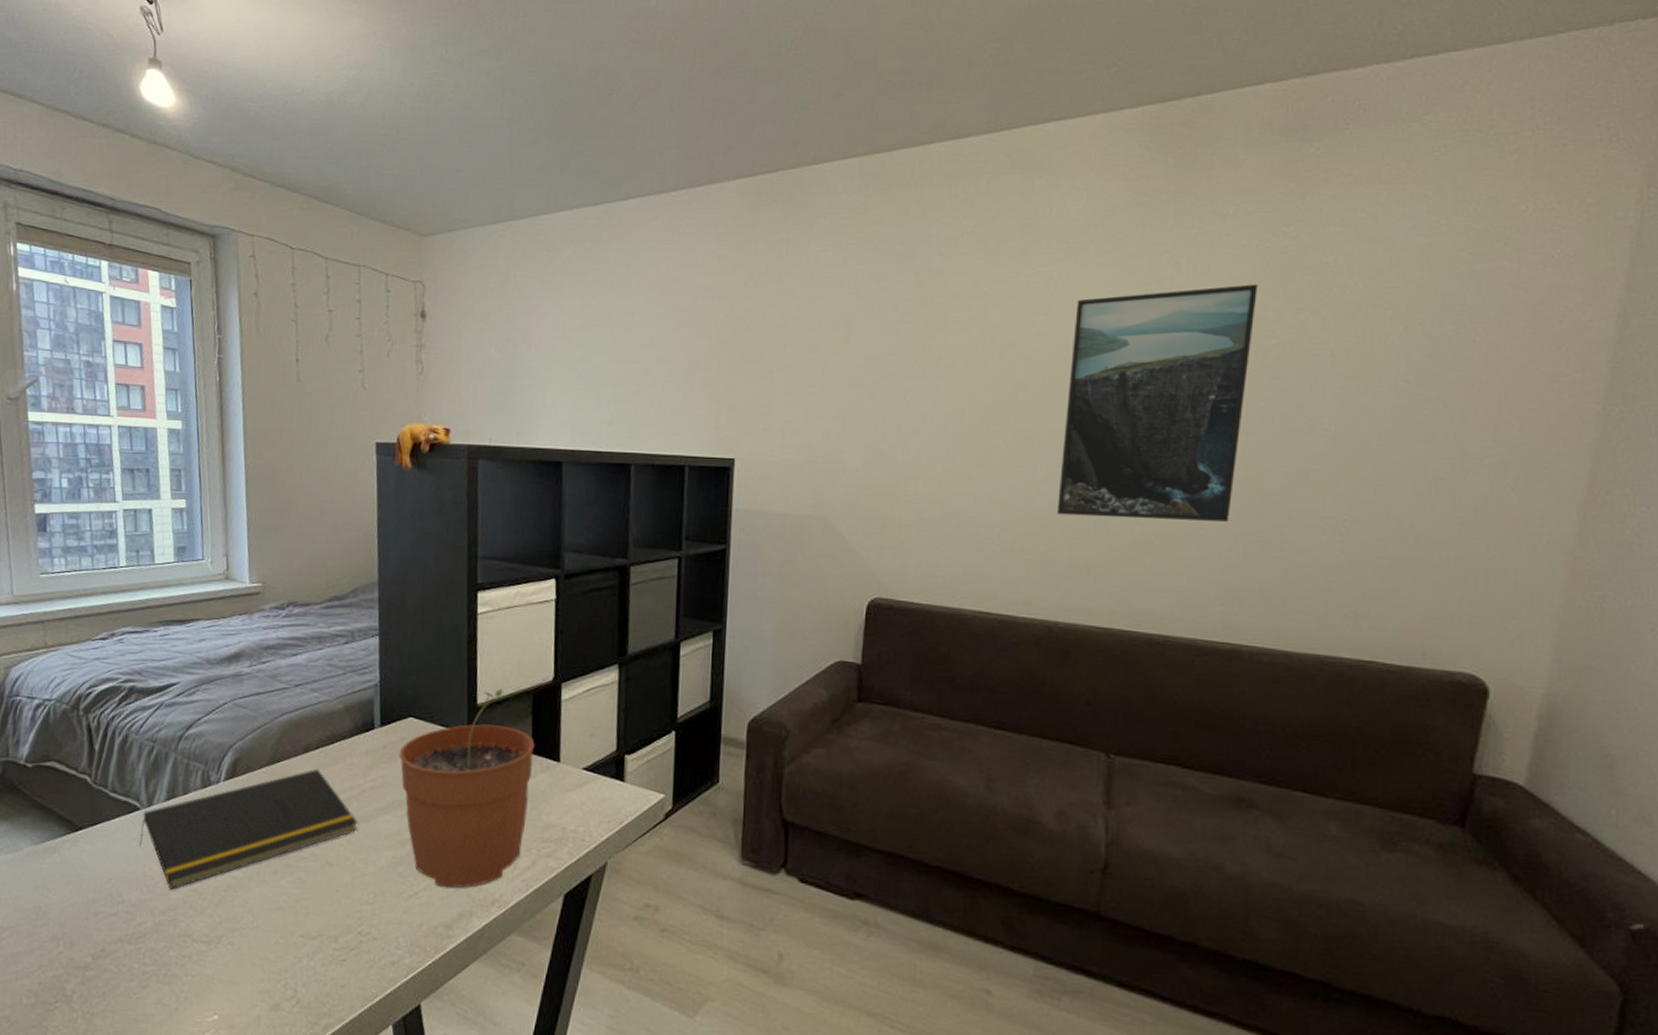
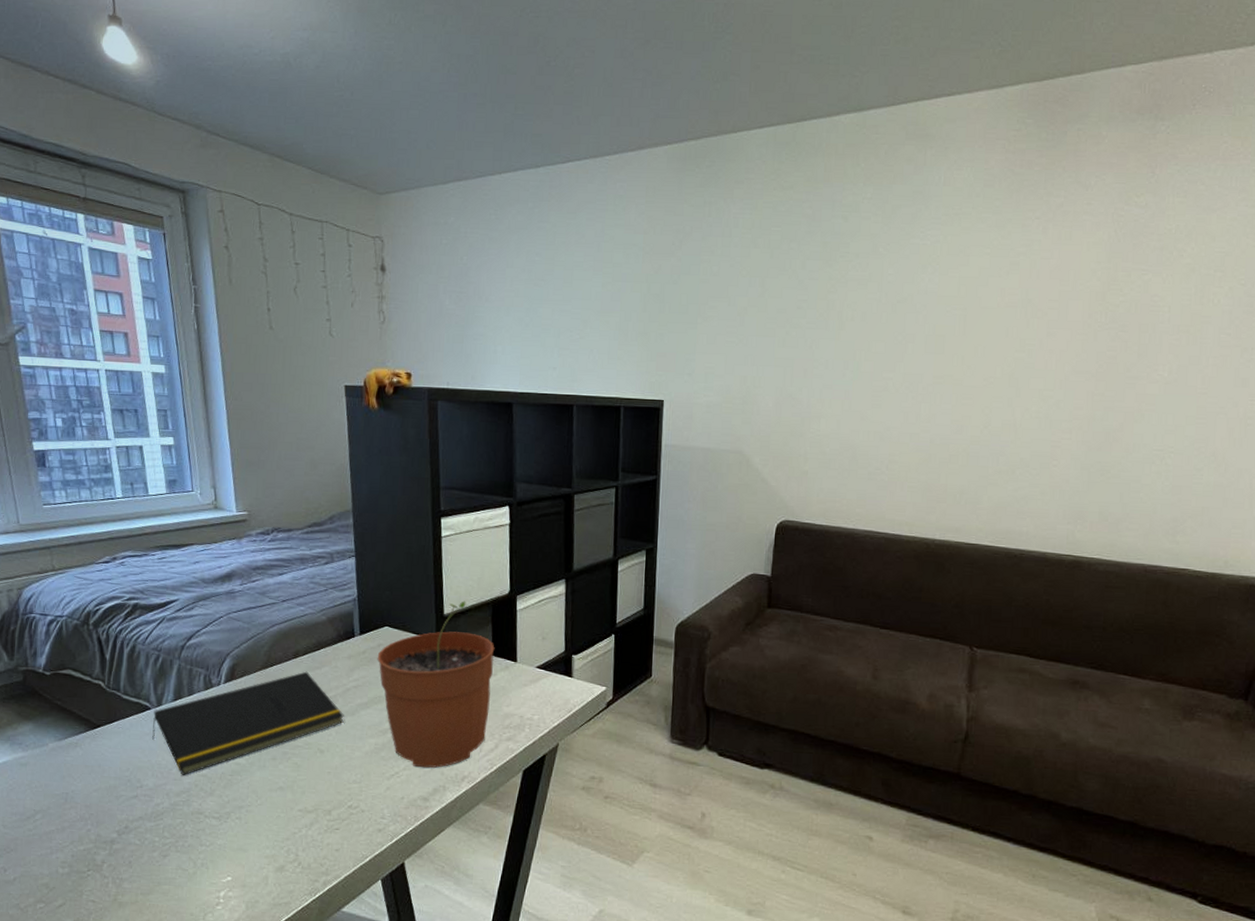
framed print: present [1057,284,1259,522] -> none [937,248,1112,454]

